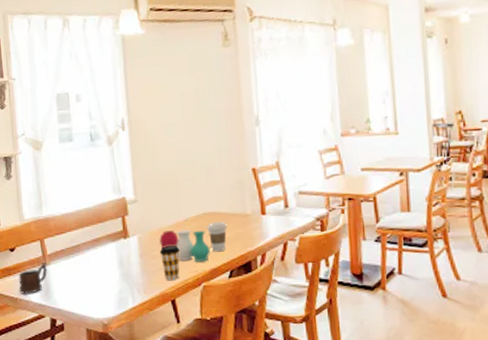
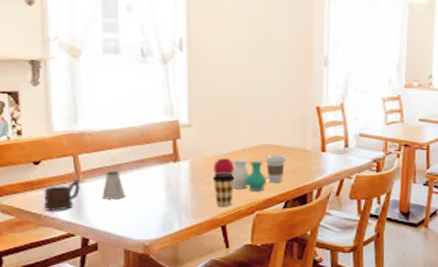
saltshaker: none [65,251,84,280] -> present [102,170,125,200]

